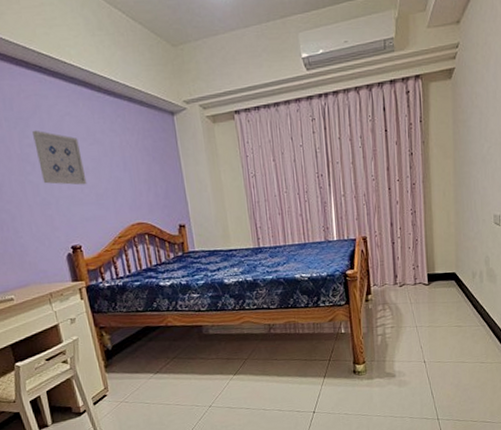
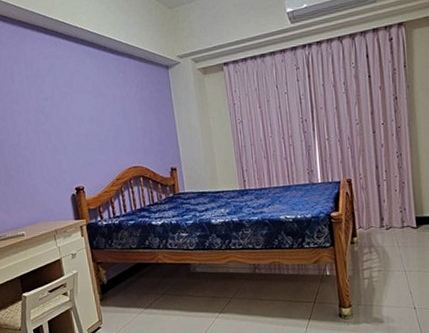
wall art: present [33,130,87,185] -> none [48,85,91,133]

